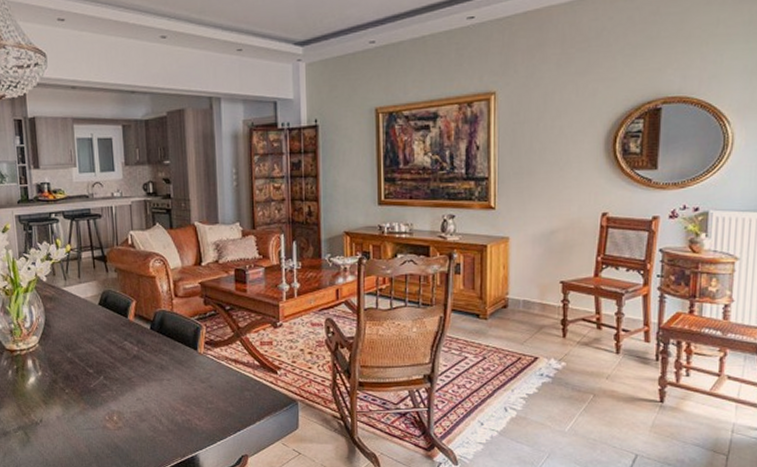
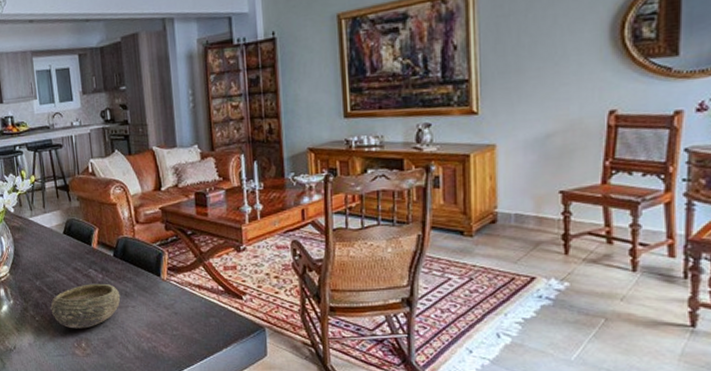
bowl: none [82,356,156,402] -> present [50,283,121,329]

